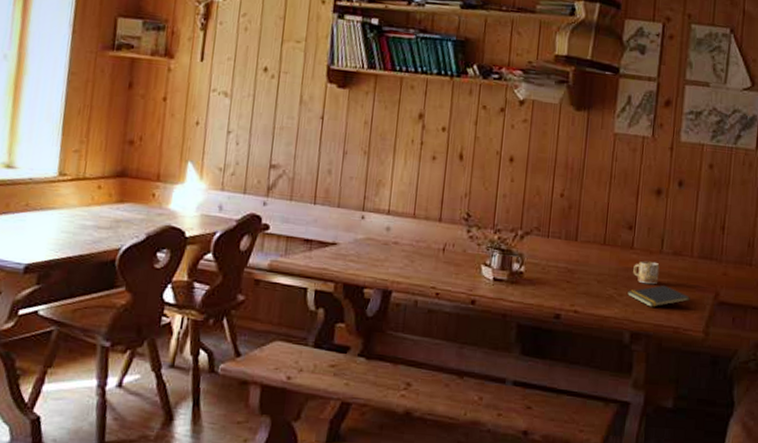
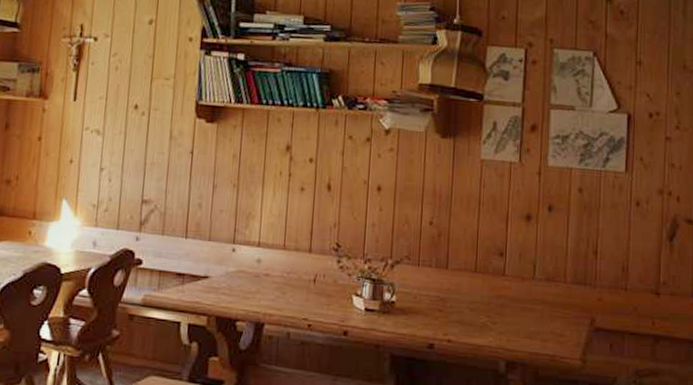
notepad: present [627,284,690,307] -> none [501,311,566,335]
mug: present [633,260,660,285] -> none [506,287,533,312]

